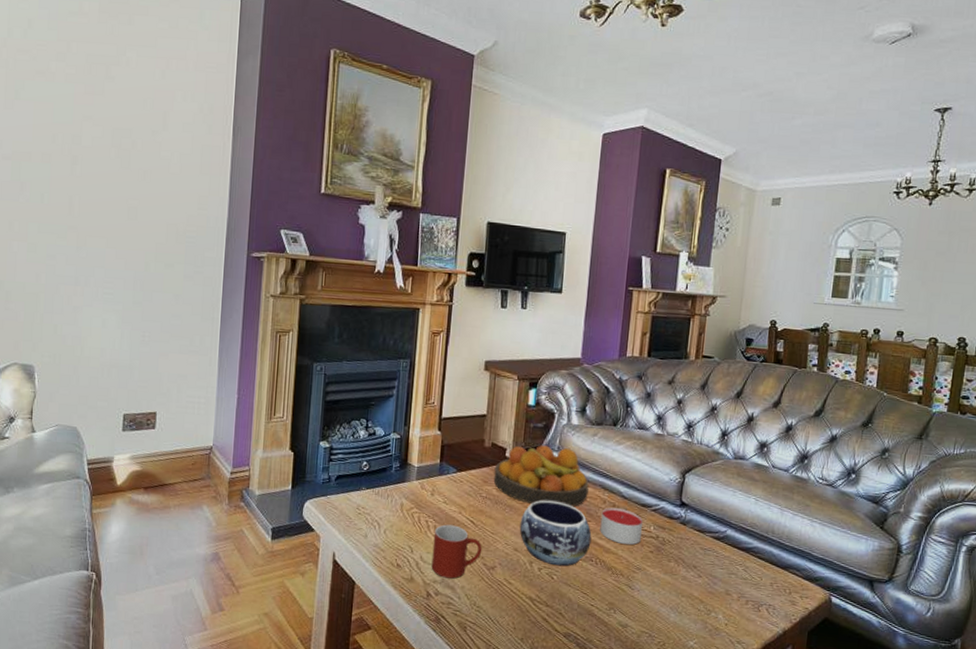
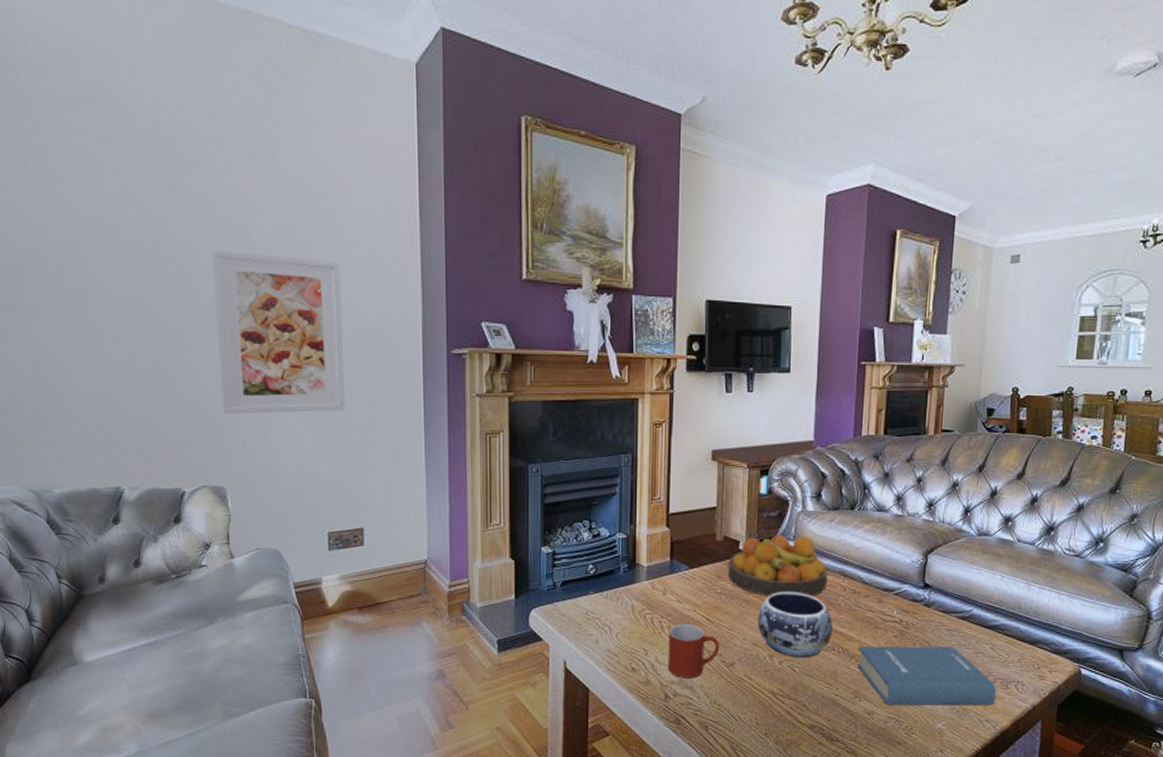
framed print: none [38,150,157,302] -> present [212,250,345,414]
candle: present [600,507,643,545] -> none [841,594,885,631]
hardback book: none [613,559,749,627] -> present [857,646,997,706]

